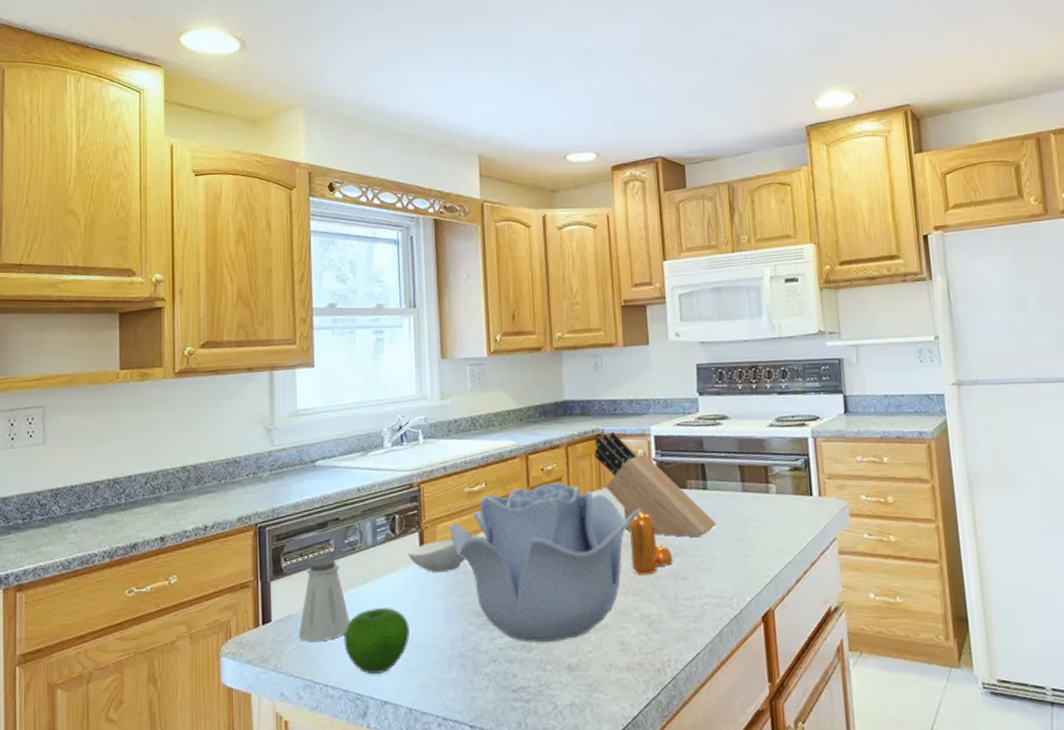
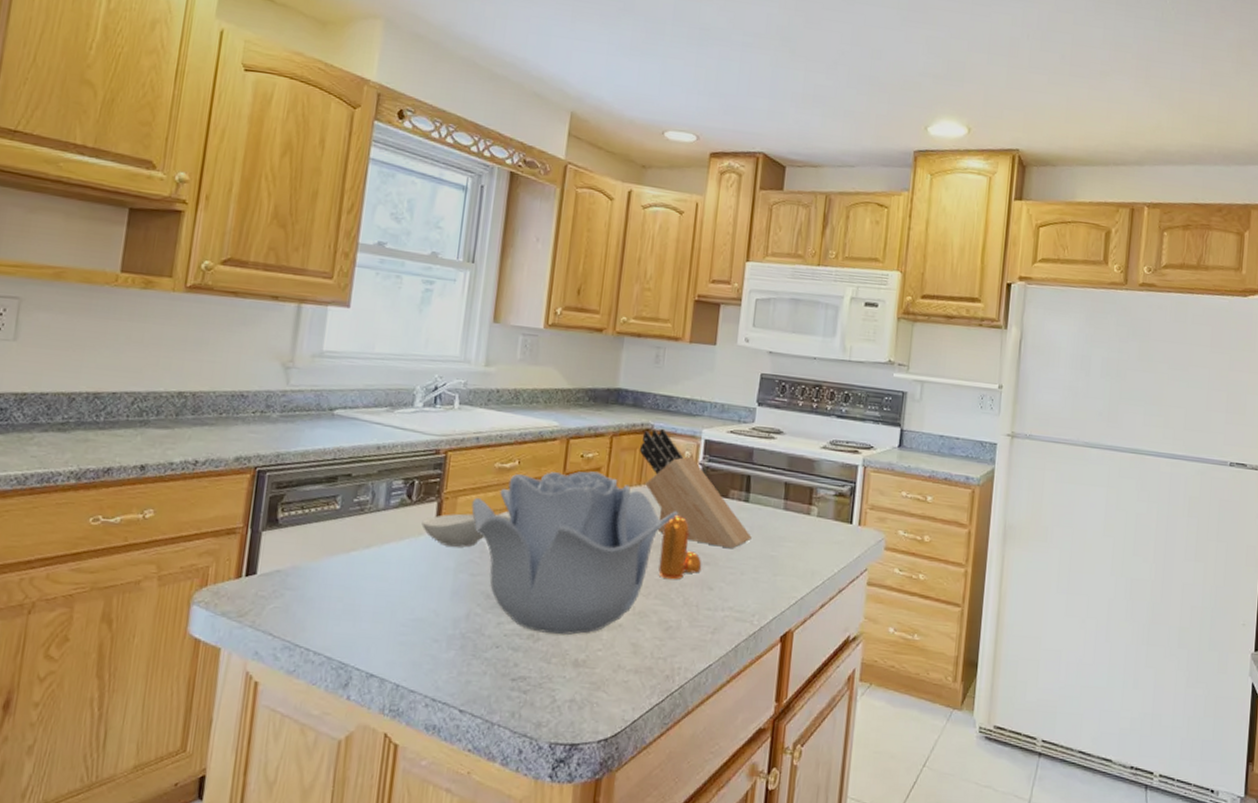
saltshaker: present [298,559,350,641] -> none [284,516,346,602]
apple: present [343,608,410,674] -> none [335,575,412,645]

